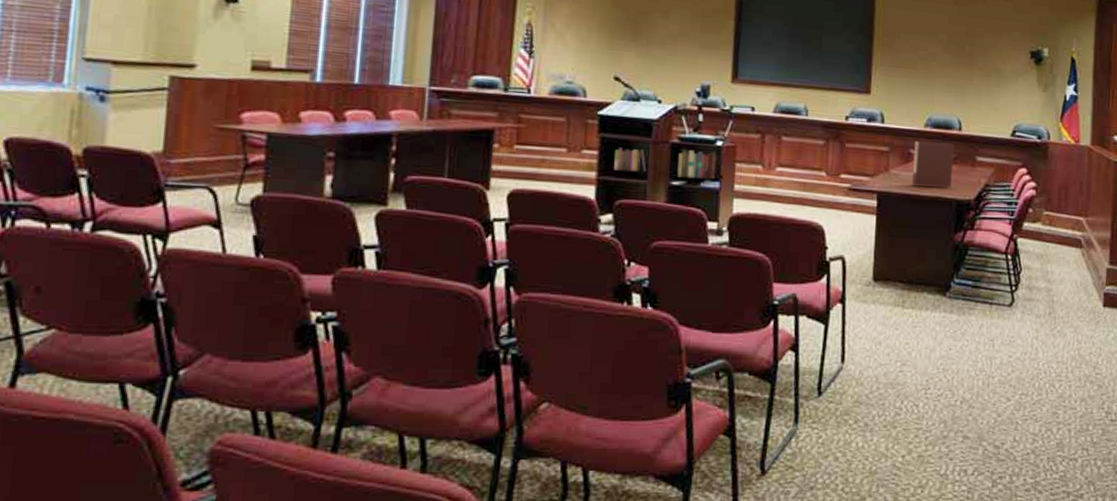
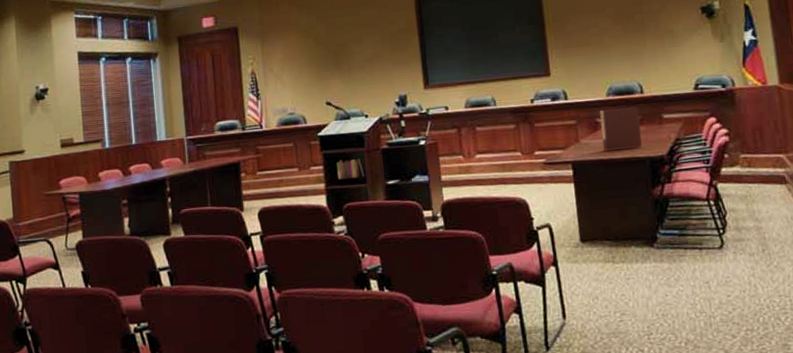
books: present [676,149,723,180] -> none [388,151,431,177]

